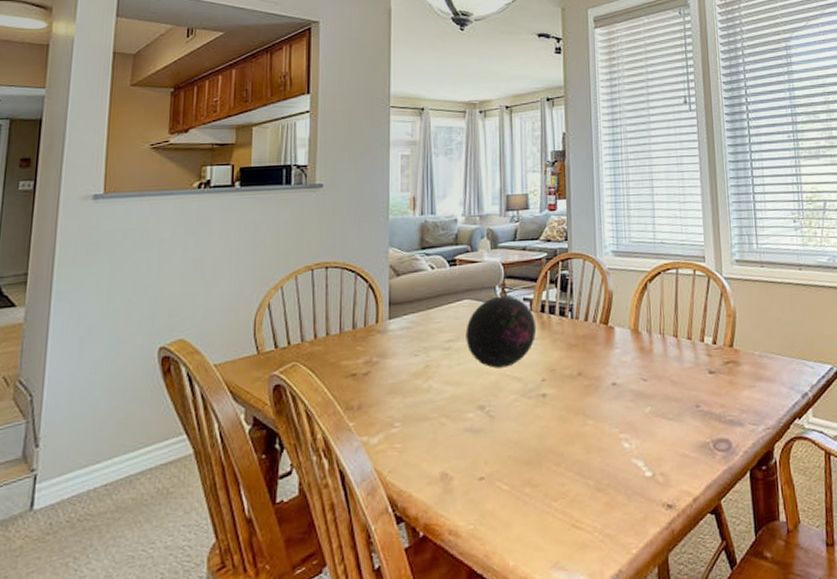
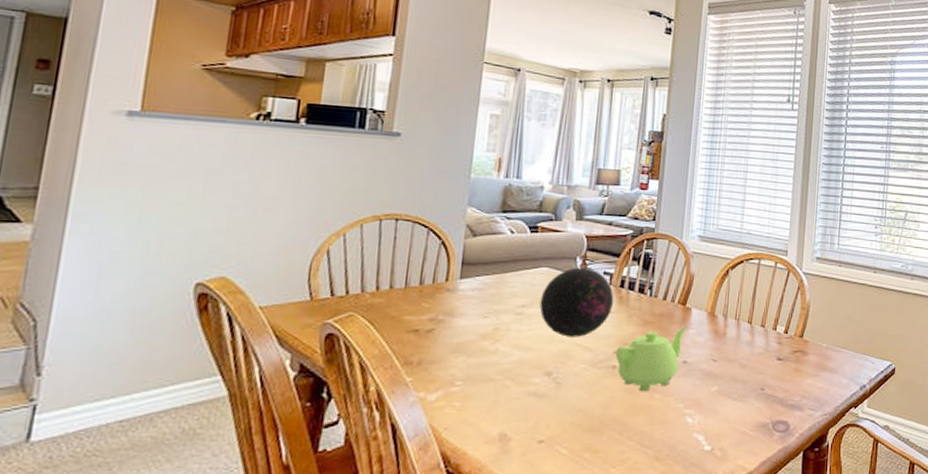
teapot: none [543,347,612,419] -> present [615,327,687,392]

